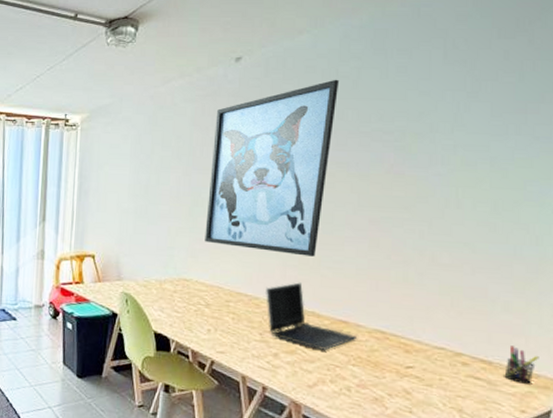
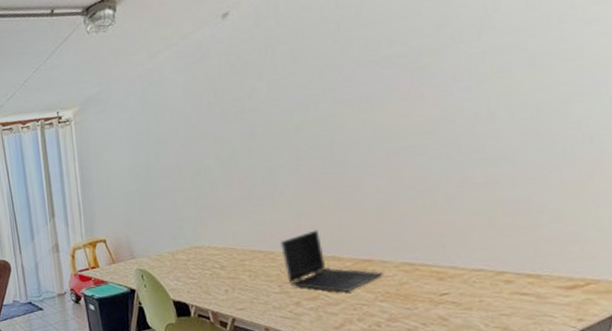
wall art: present [205,79,340,257] -> none [208,10,341,208]
pen holder: present [504,346,539,384] -> none [556,254,598,292]

